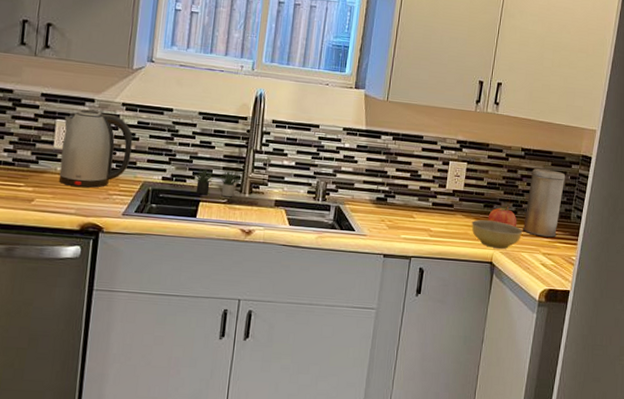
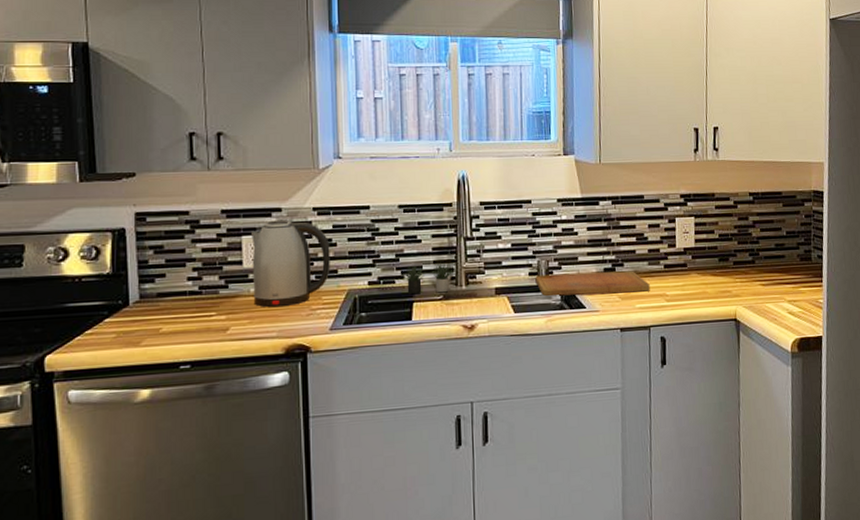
cutting board: none [312,194,417,225] -> present [535,271,650,297]
bowl: present [471,219,523,249] -> none [709,274,764,304]
fruit: present [488,207,517,228] -> none [725,258,757,278]
canister: present [522,168,566,238] -> none [763,211,800,284]

